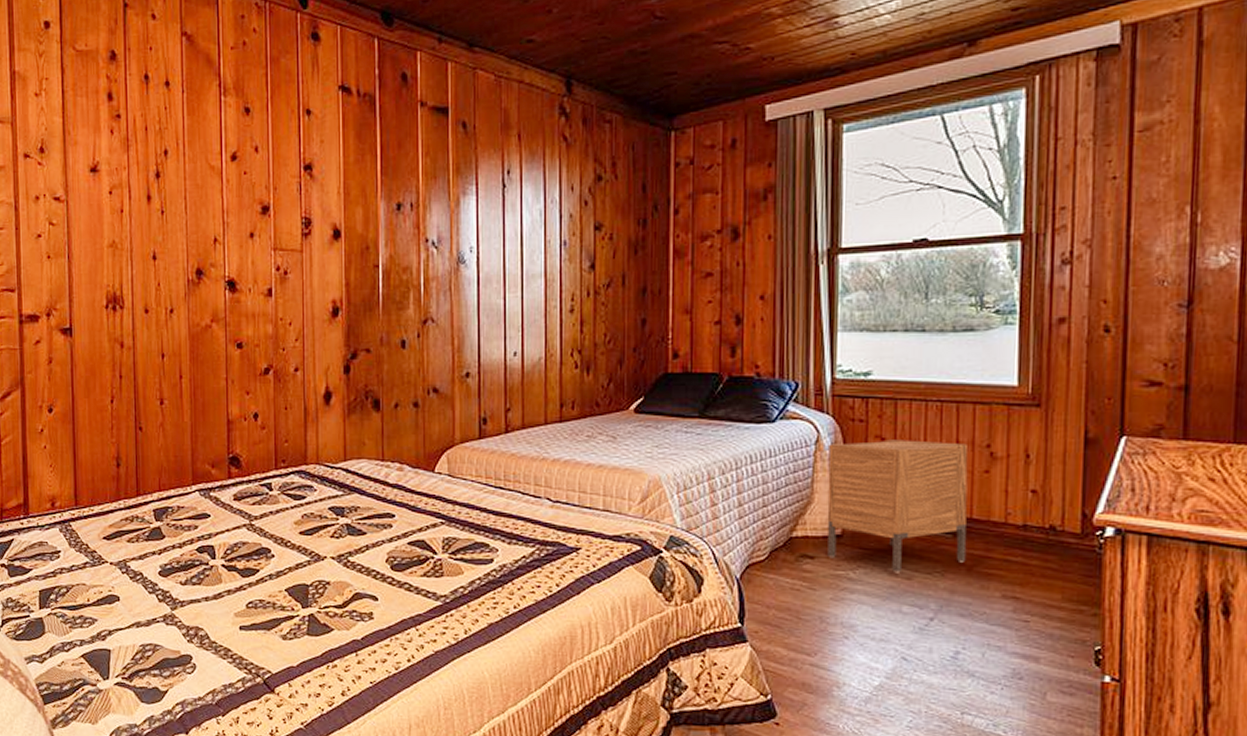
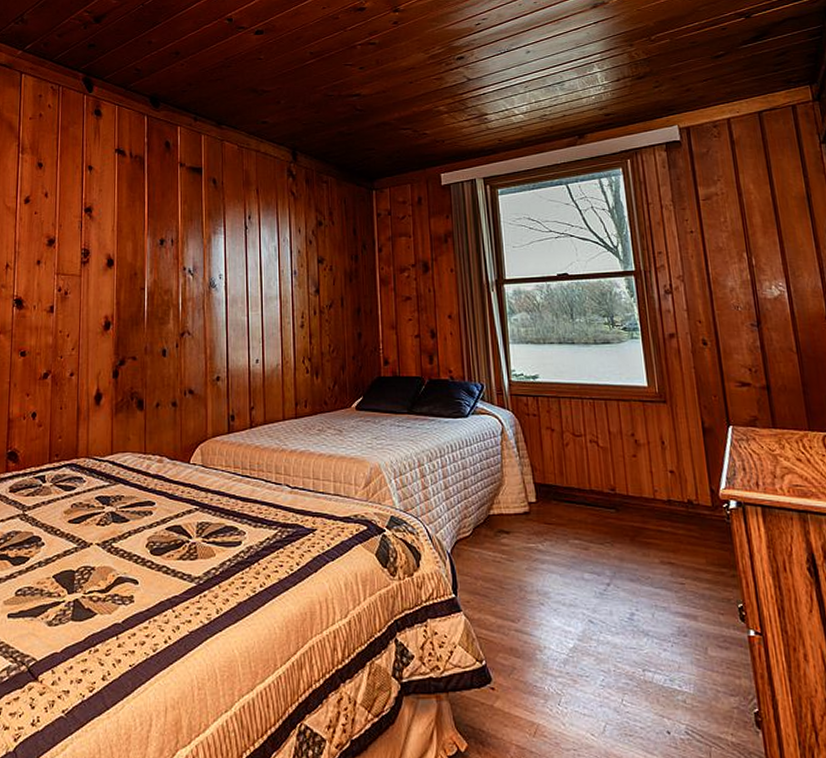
nightstand: present [827,439,968,573] -> none [512,430,629,545]

